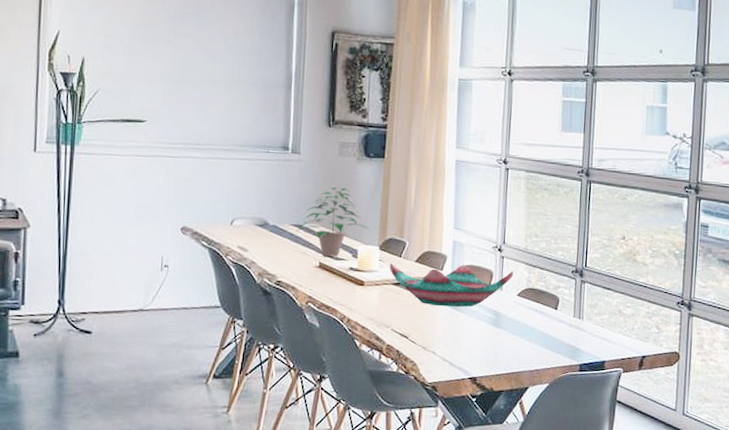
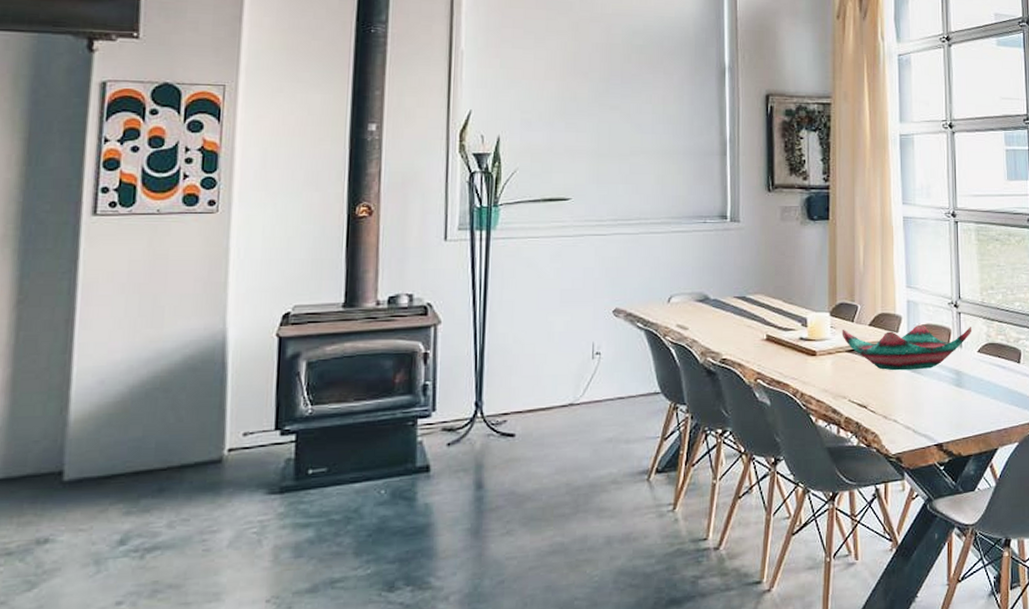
potted plant: present [295,186,369,257] -> none [739,253,818,328]

